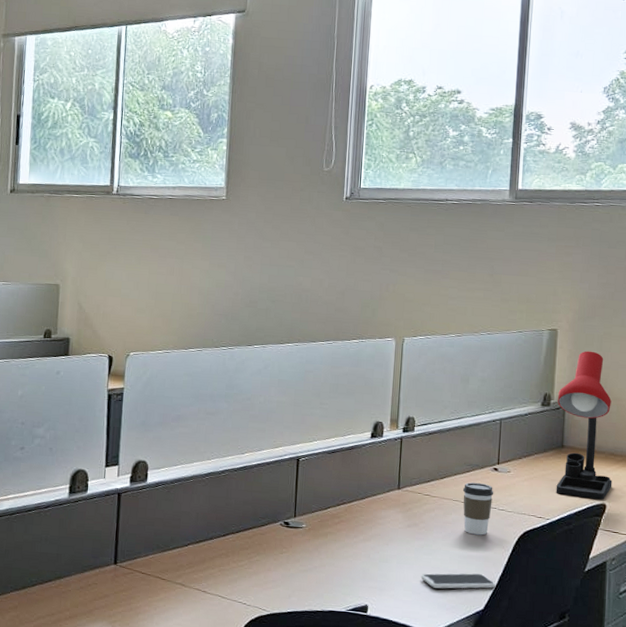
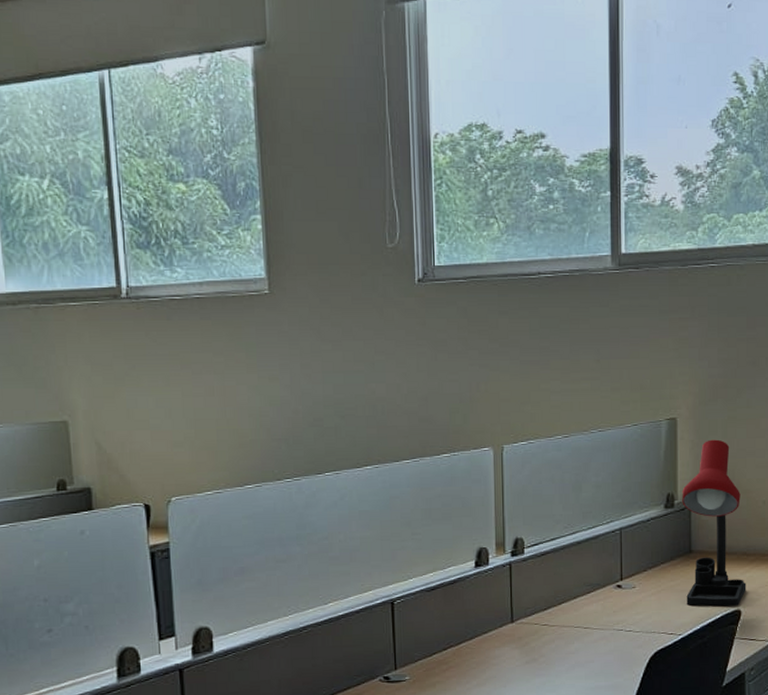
coffee cup: present [462,482,494,535] -> none [584,603,619,663]

